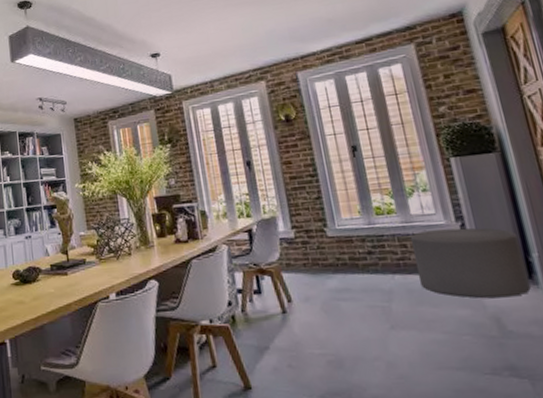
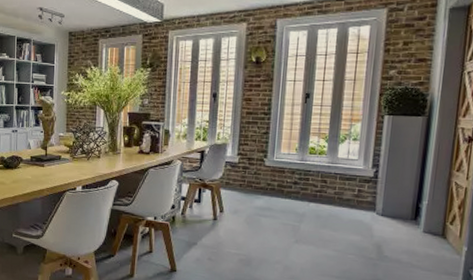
pouf: present [410,227,531,299] -> none [328,172,417,232]

